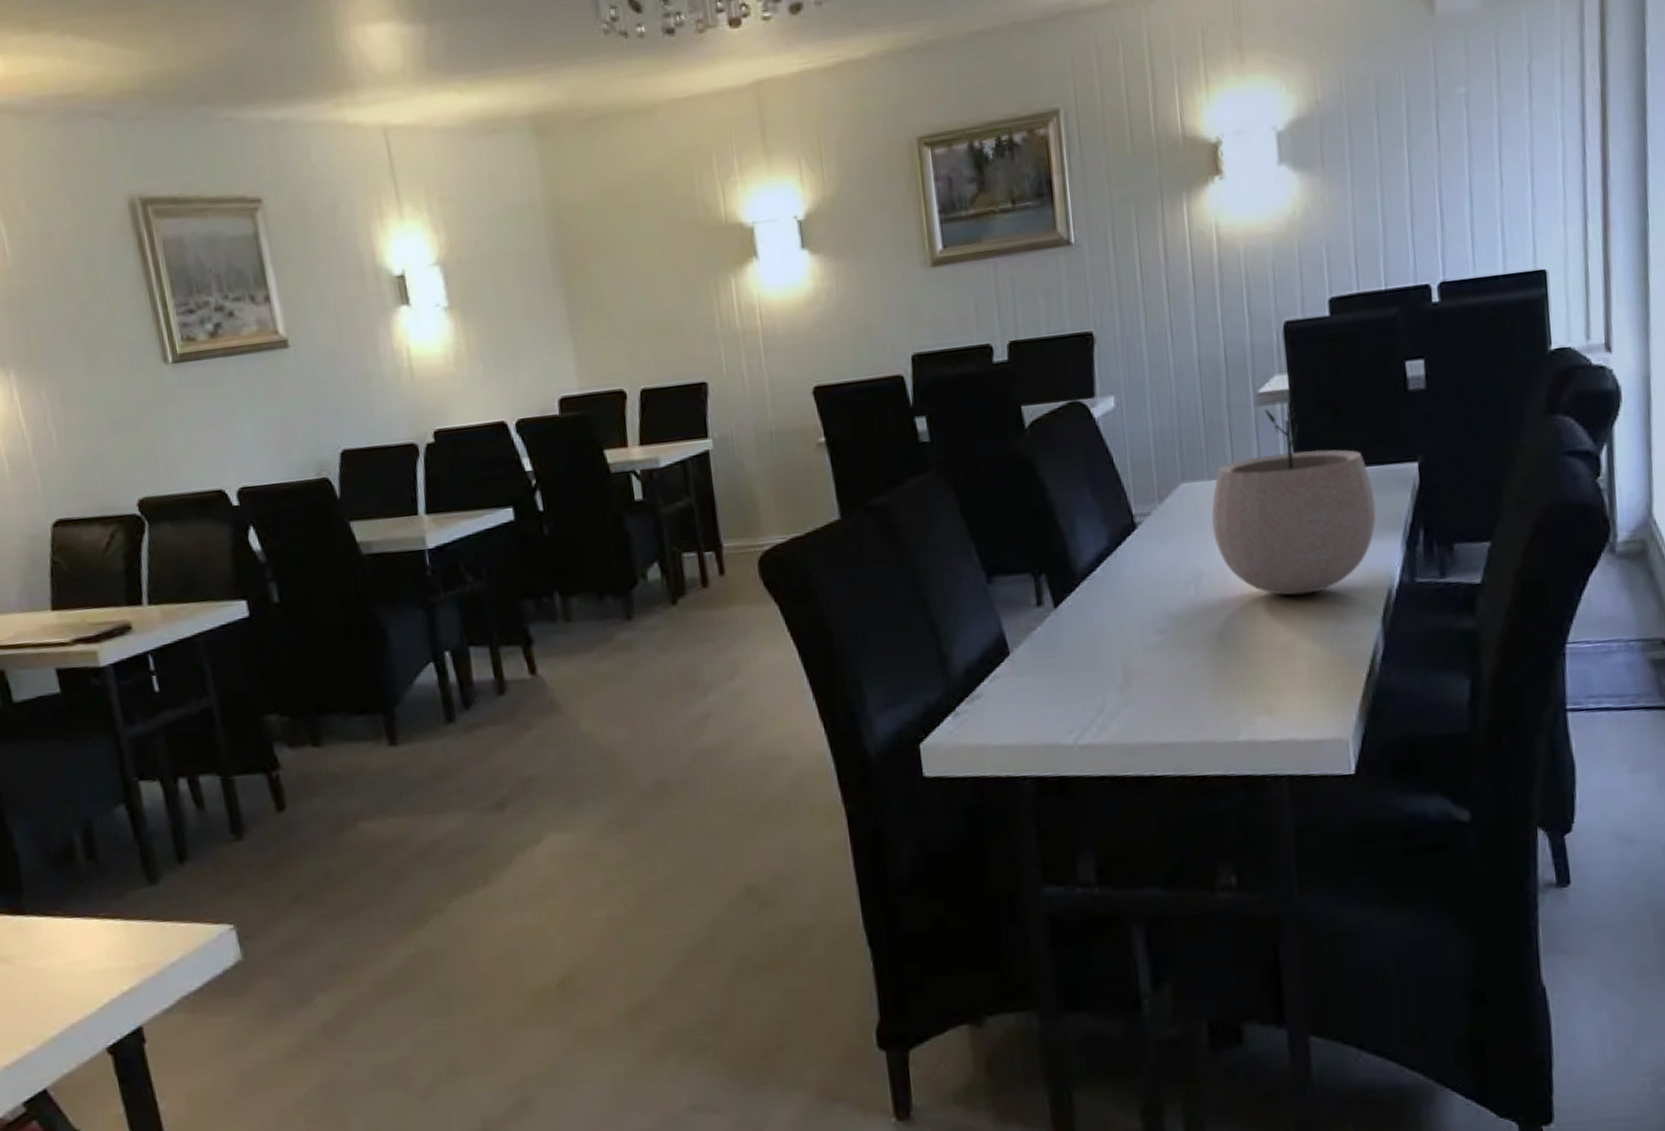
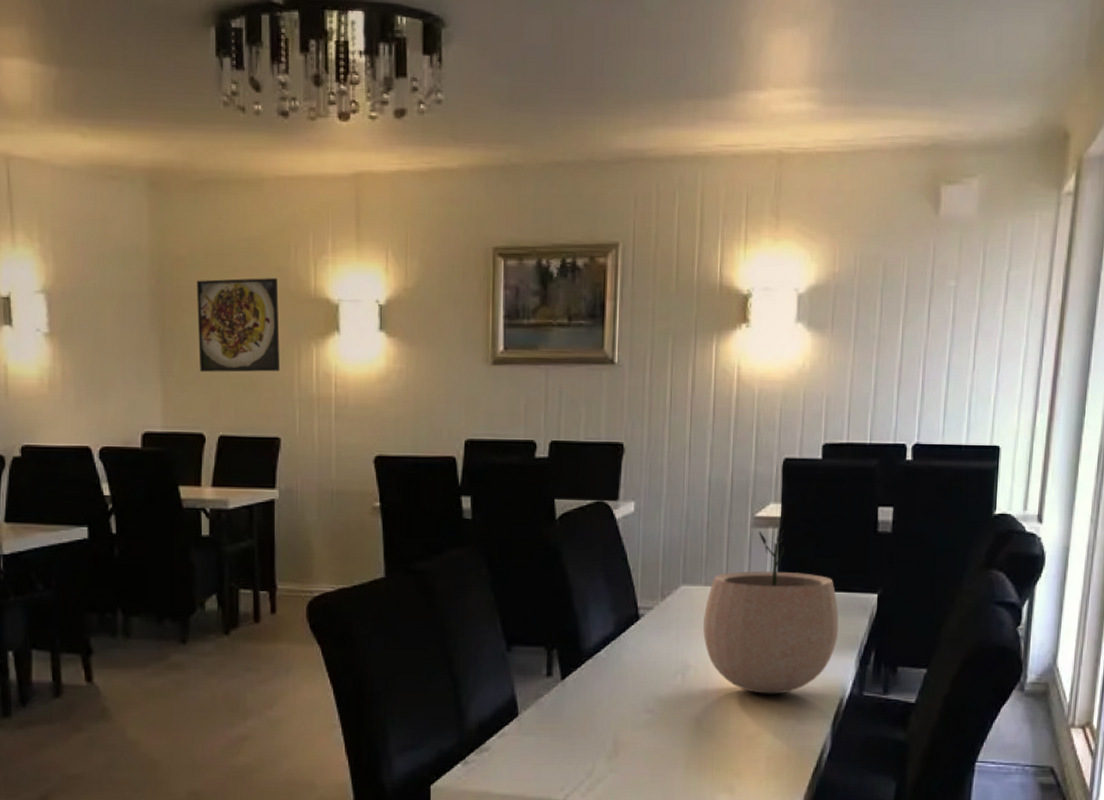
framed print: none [597,210,698,323] -> present [196,278,280,372]

